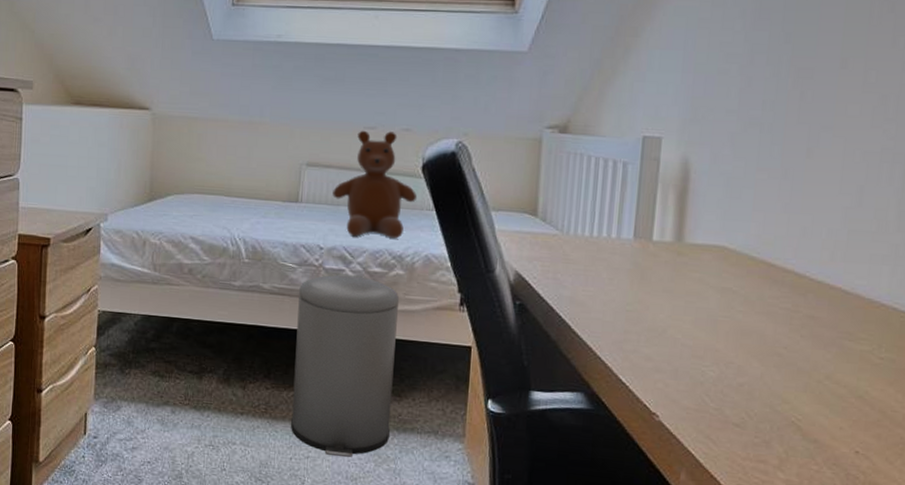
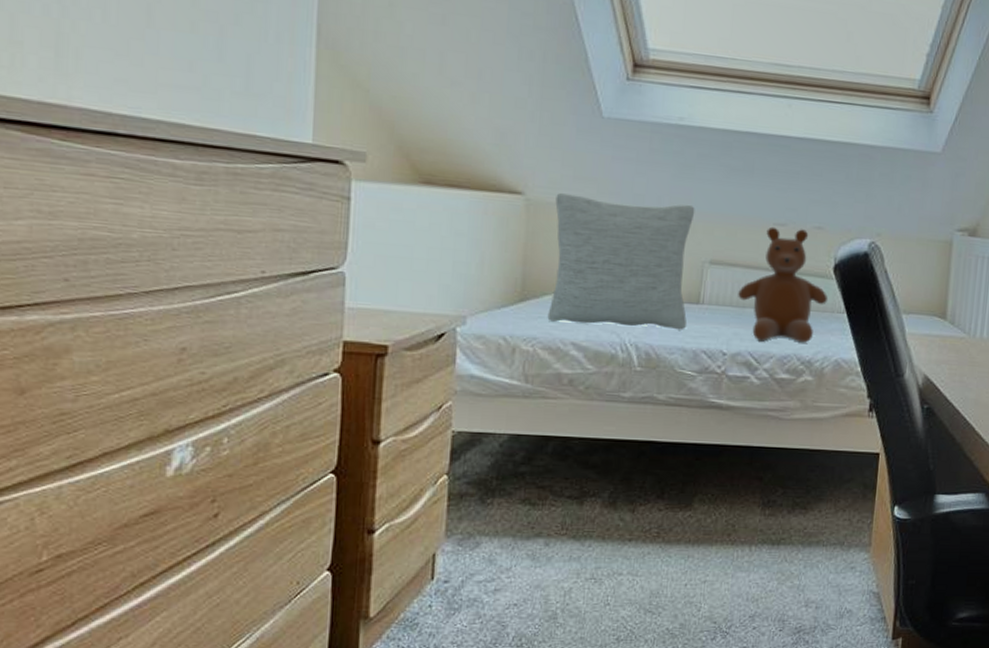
pillow: none [170,107,293,226] -> present [547,193,695,330]
pedal bin: present [291,274,400,458] -> none [686,382,808,578]

